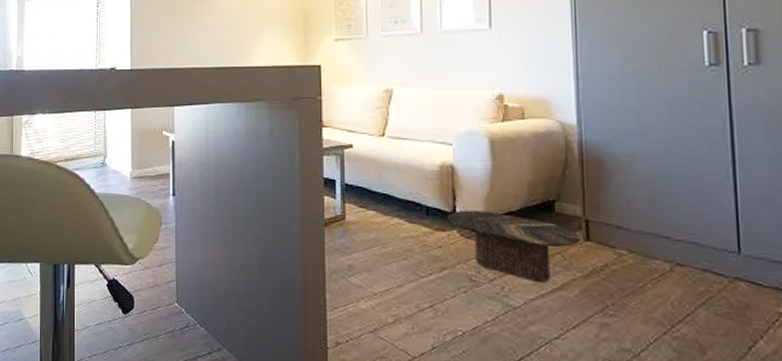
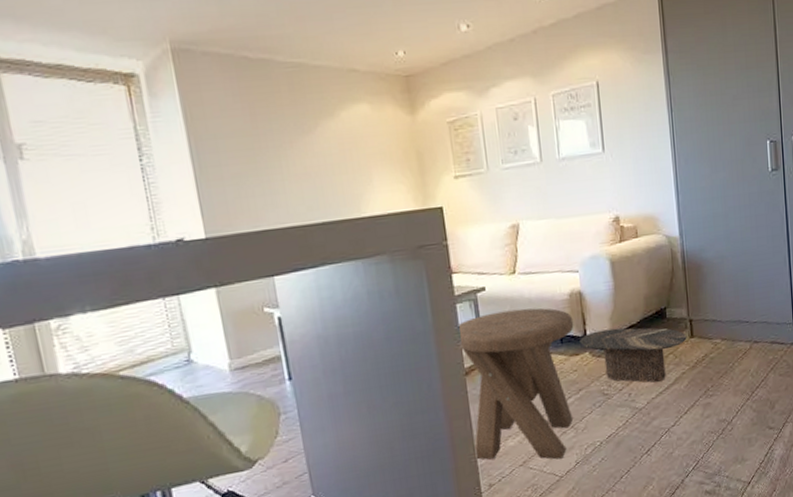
music stool: none [322,170,442,338] -> present [458,307,574,461]

